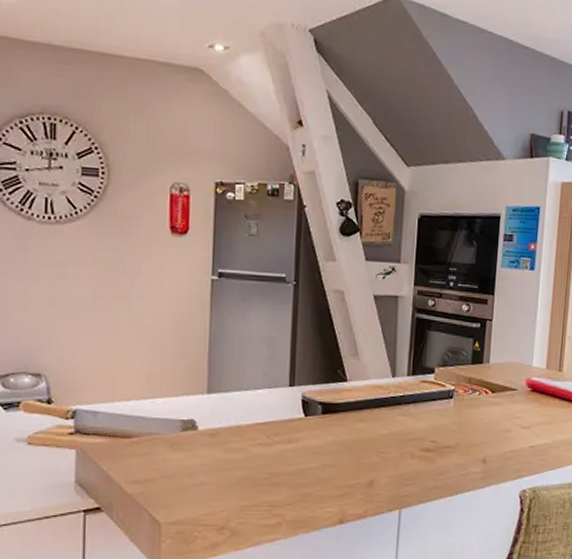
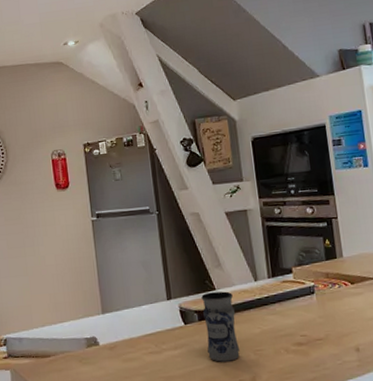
jar: none [326,384,365,462] -> present [201,291,240,362]

